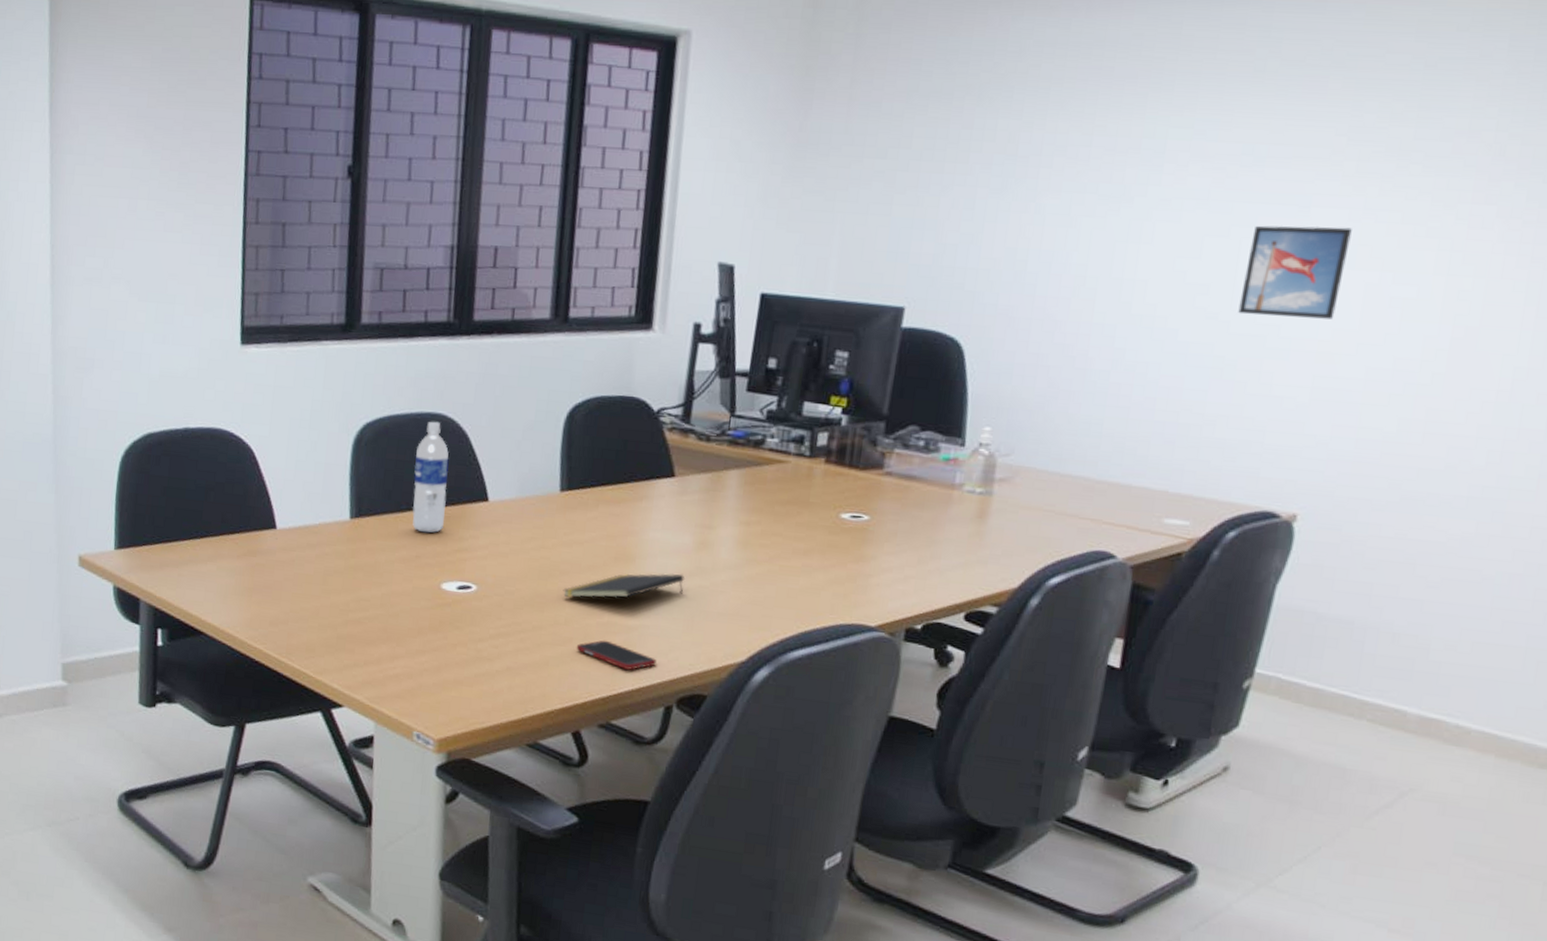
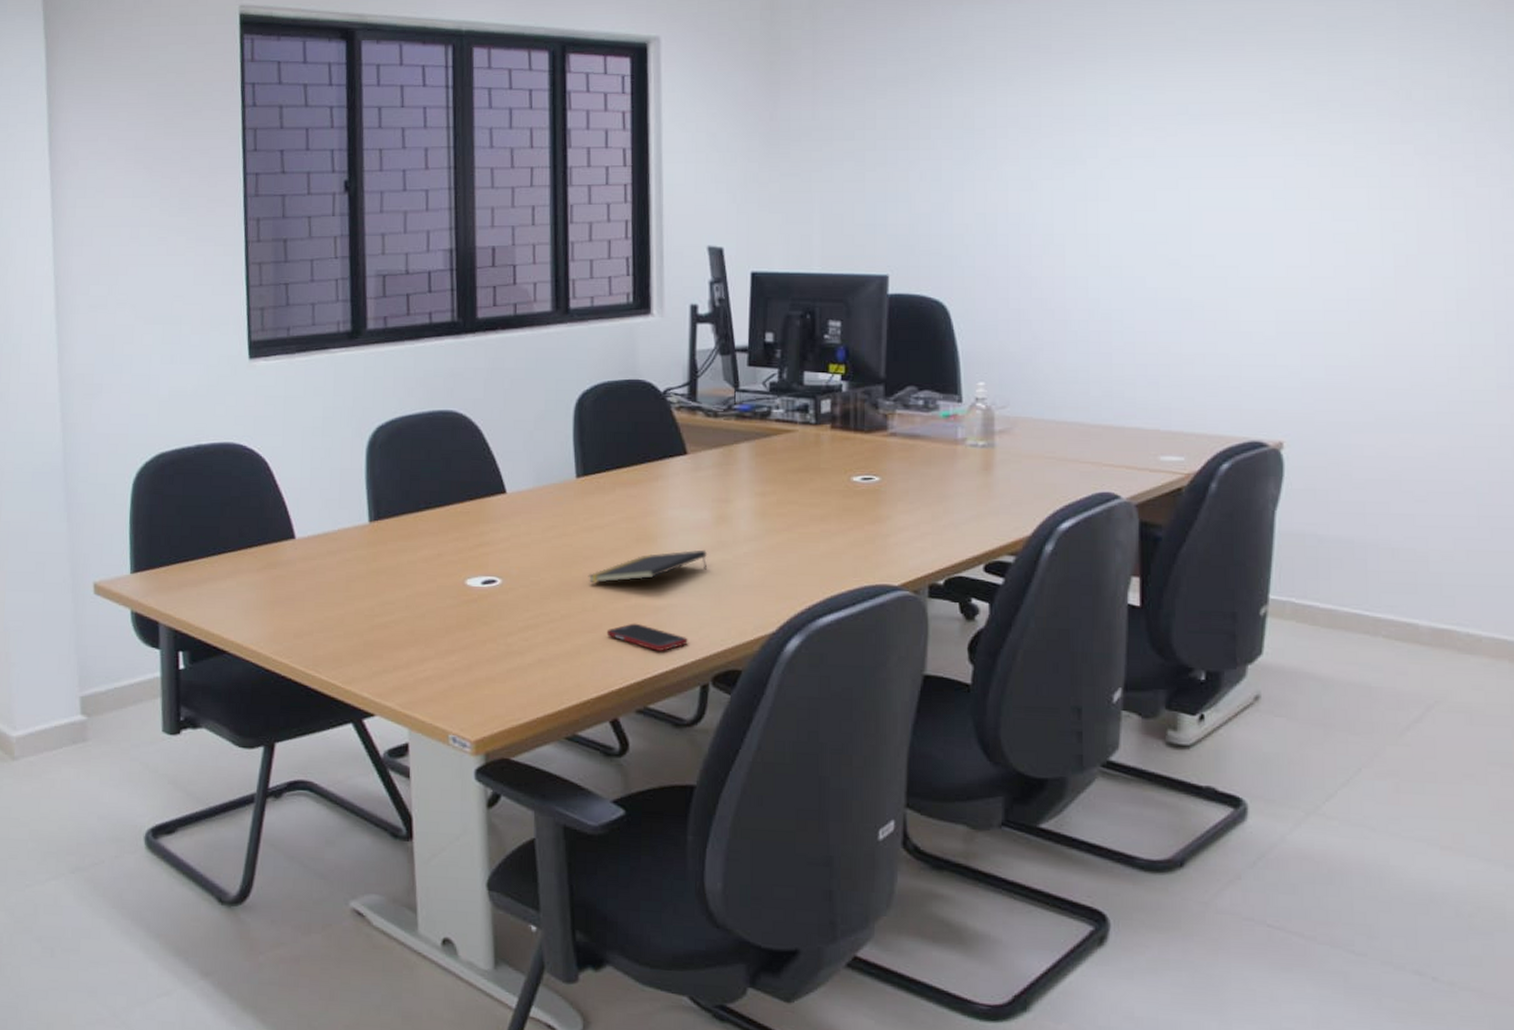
water bottle: present [412,421,449,533] -> none [430,419,464,530]
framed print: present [1238,225,1352,319] -> none [1197,173,1288,259]

